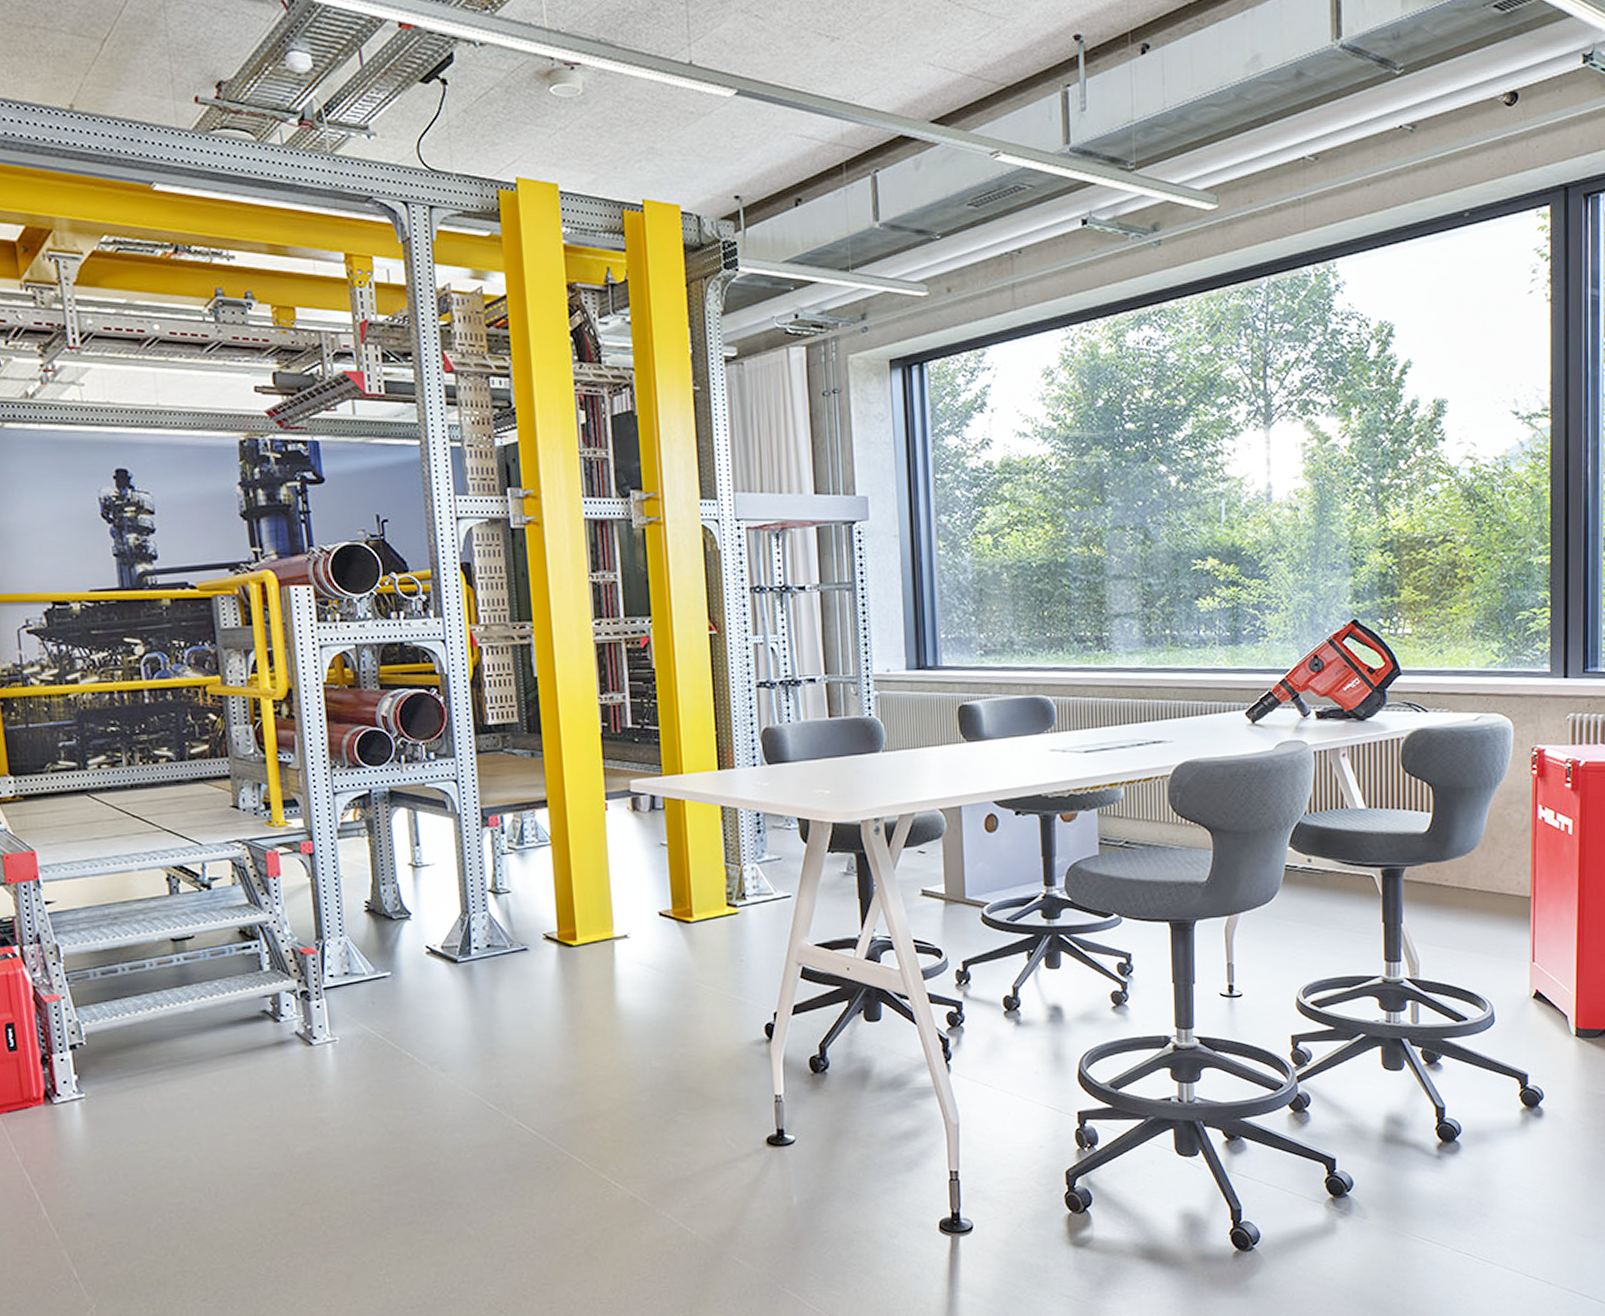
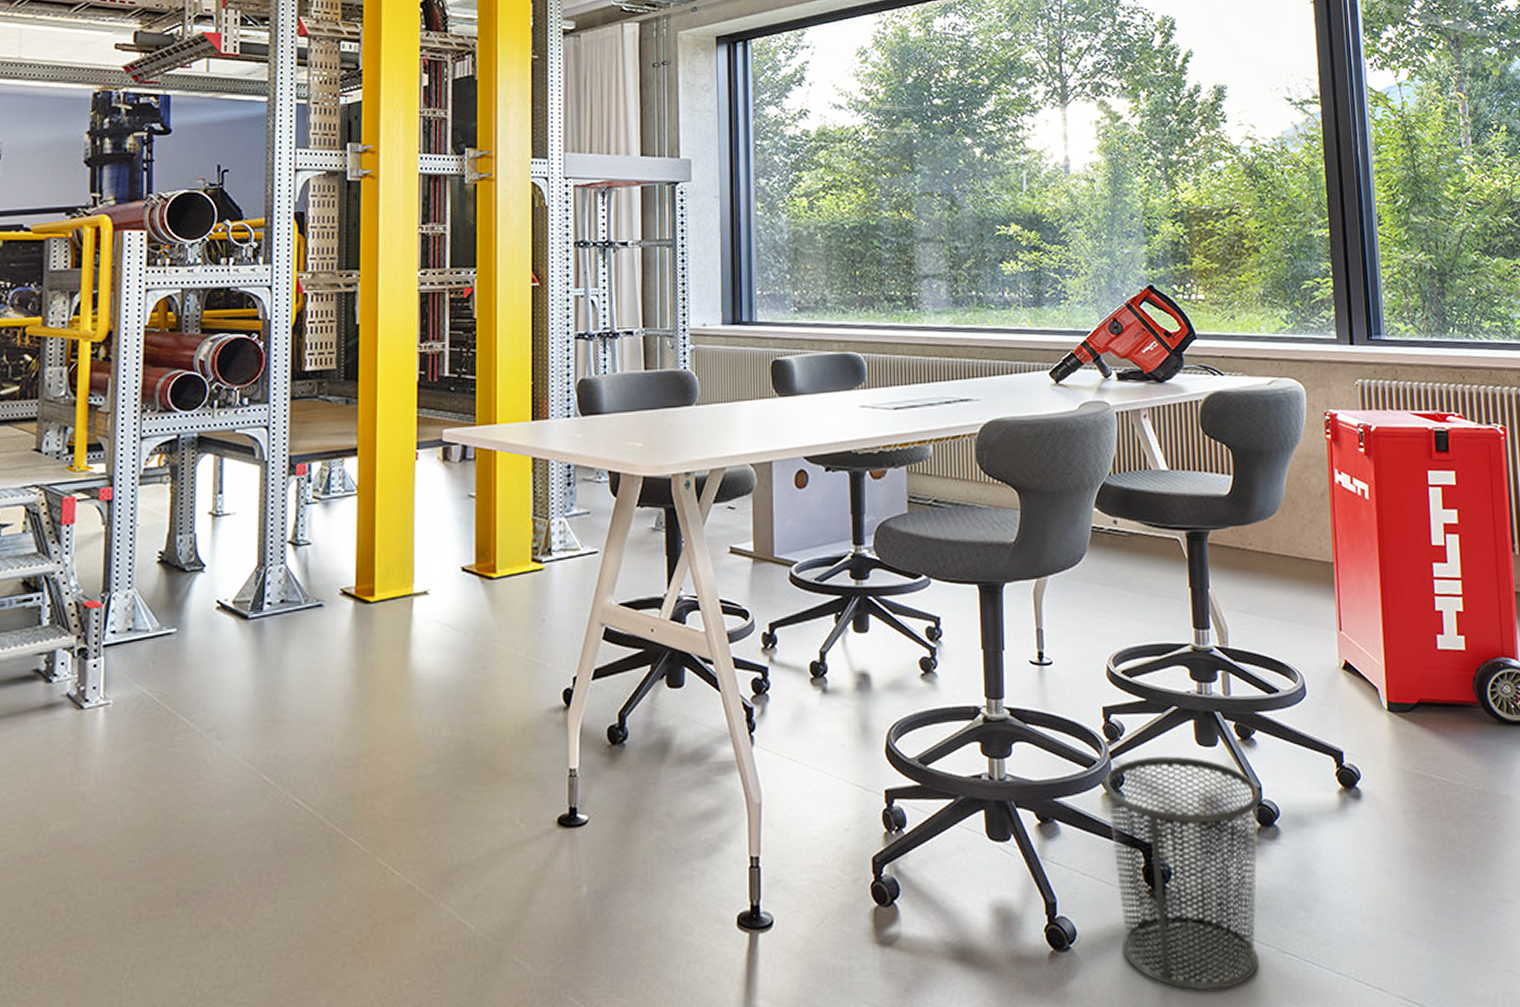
waste bin: none [1290,1079,1444,1284] -> present [1103,756,1261,991]

